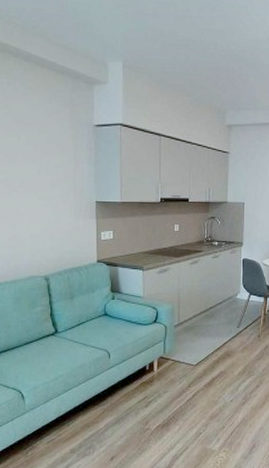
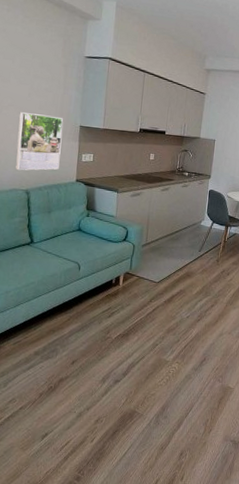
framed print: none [30,193,78,256] -> present [16,112,63,171]

